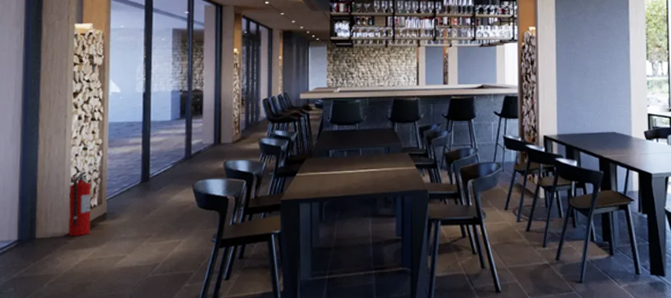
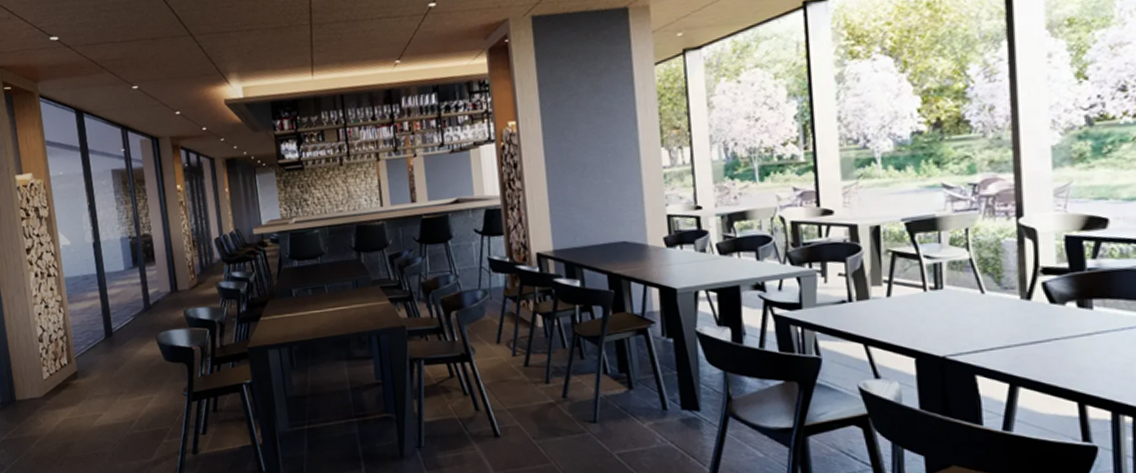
fire extinguisher: present [68,171,91,236] -> none [38,330,65,396]

